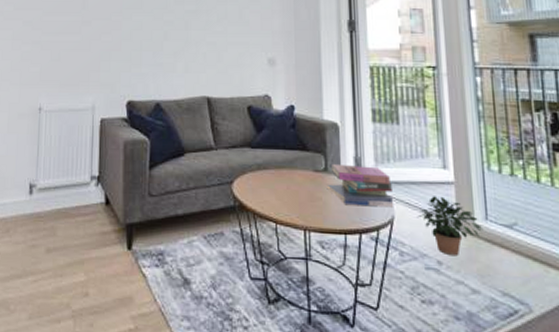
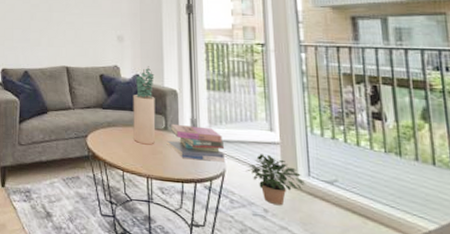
vase: none [287,95,314,190] -> present [133,66,156,145]

